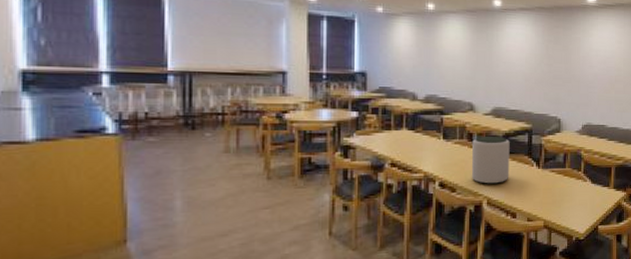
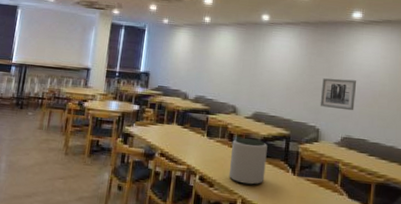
wall art: none [560,66,594,98] -> present [320,78,357,111]

